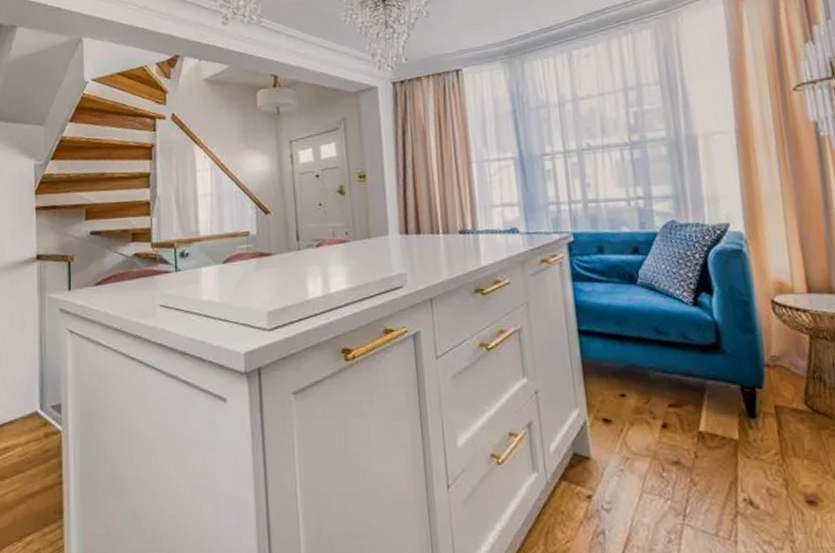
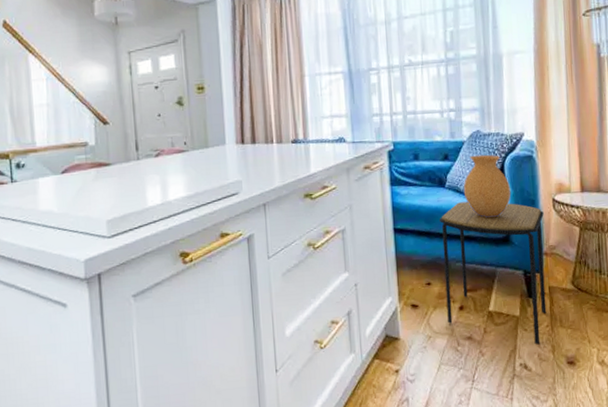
side table: none [632,301,774,477] -> present [440,202,547,345]
vase: none [658,248,719,321] -> present [463,154,512,218]

